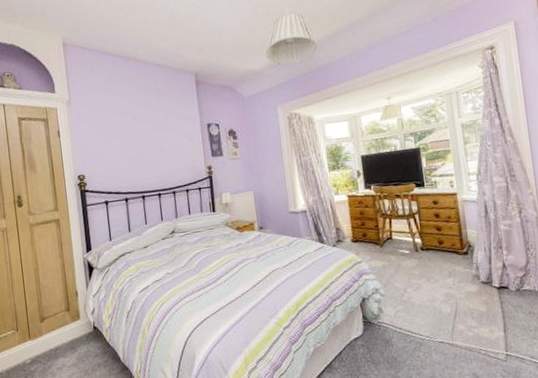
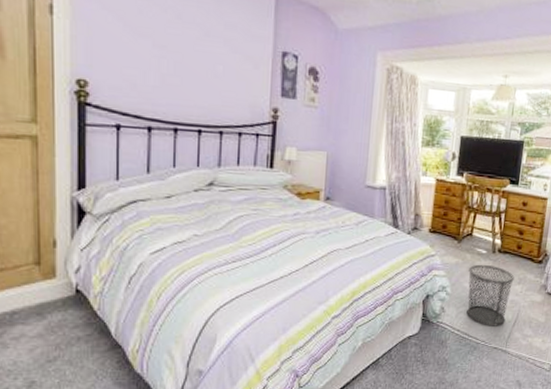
waste bin: none [396,263,445,322] -> present [466,264,514,326]

